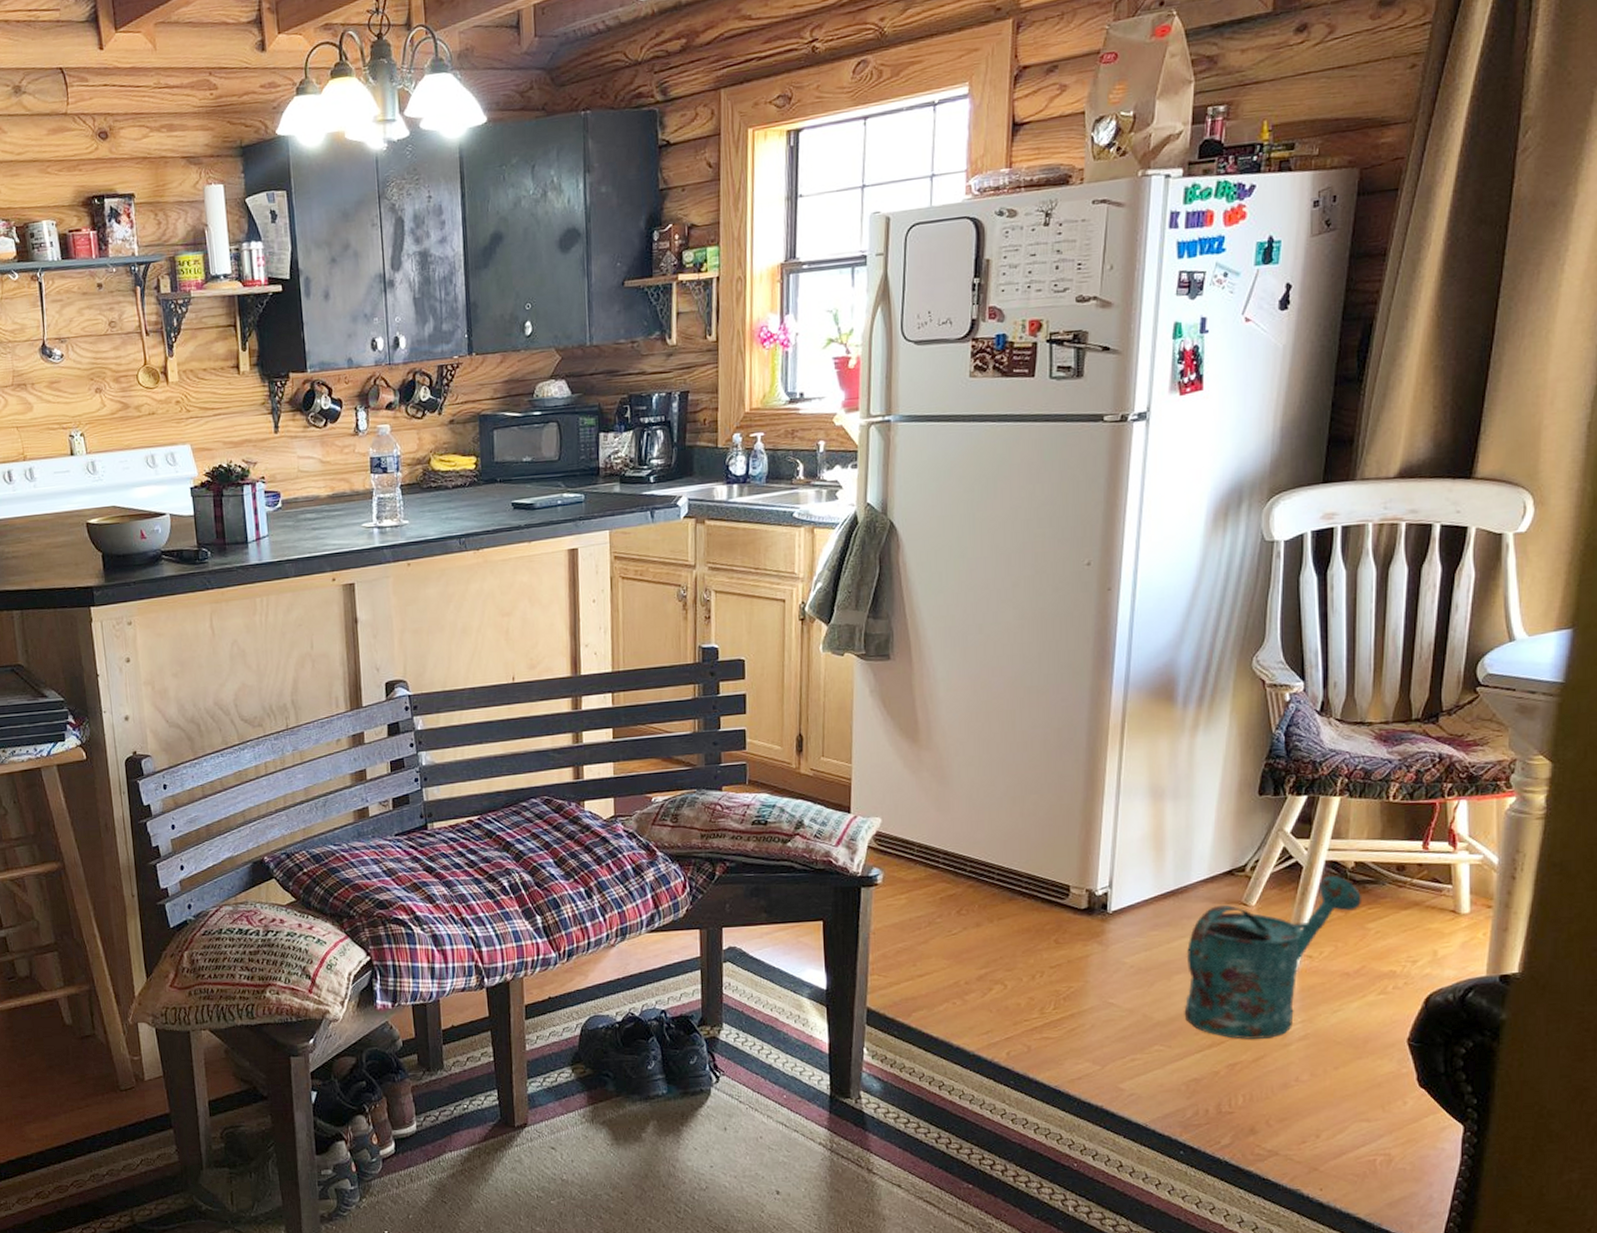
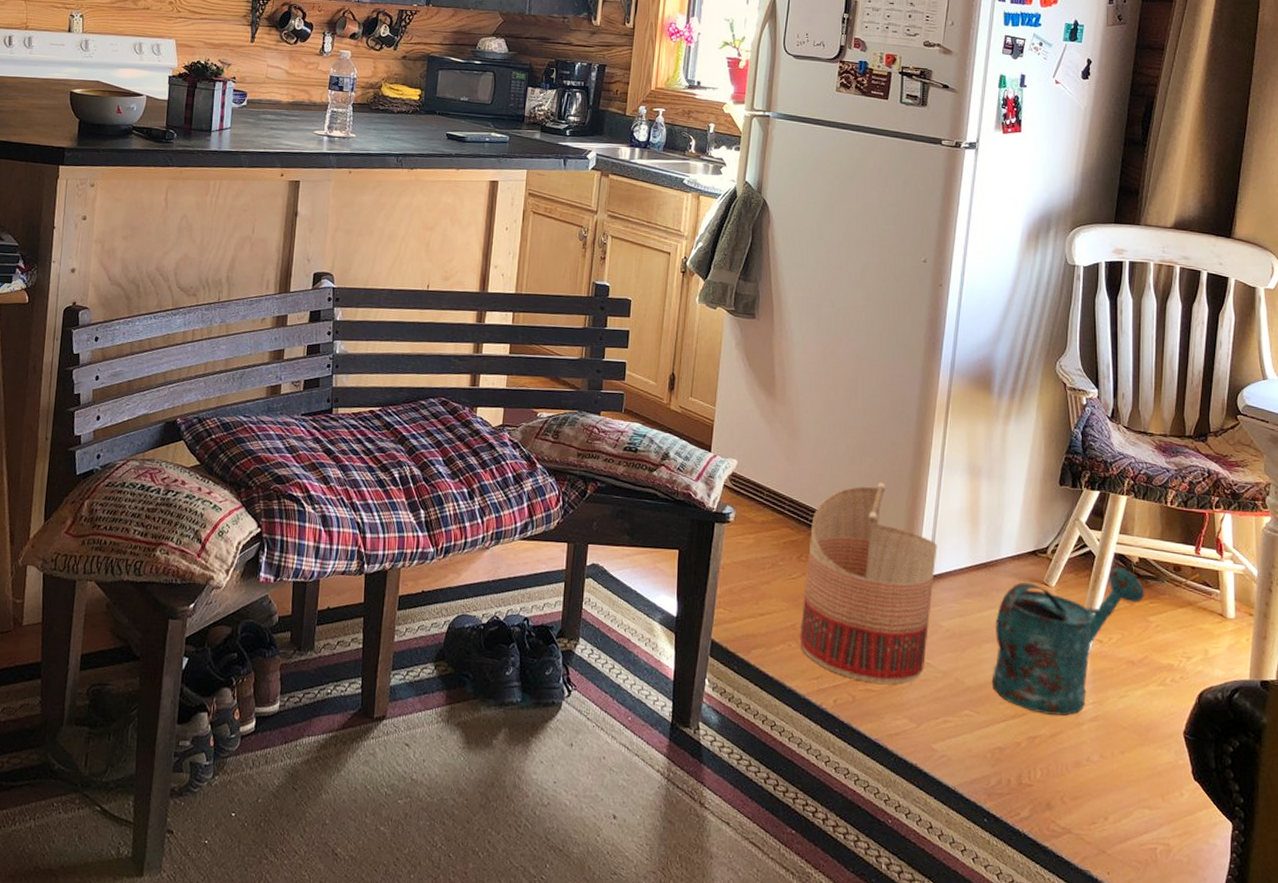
basket: none [964,819,1117,1030] -> present [799,482,938,684]

